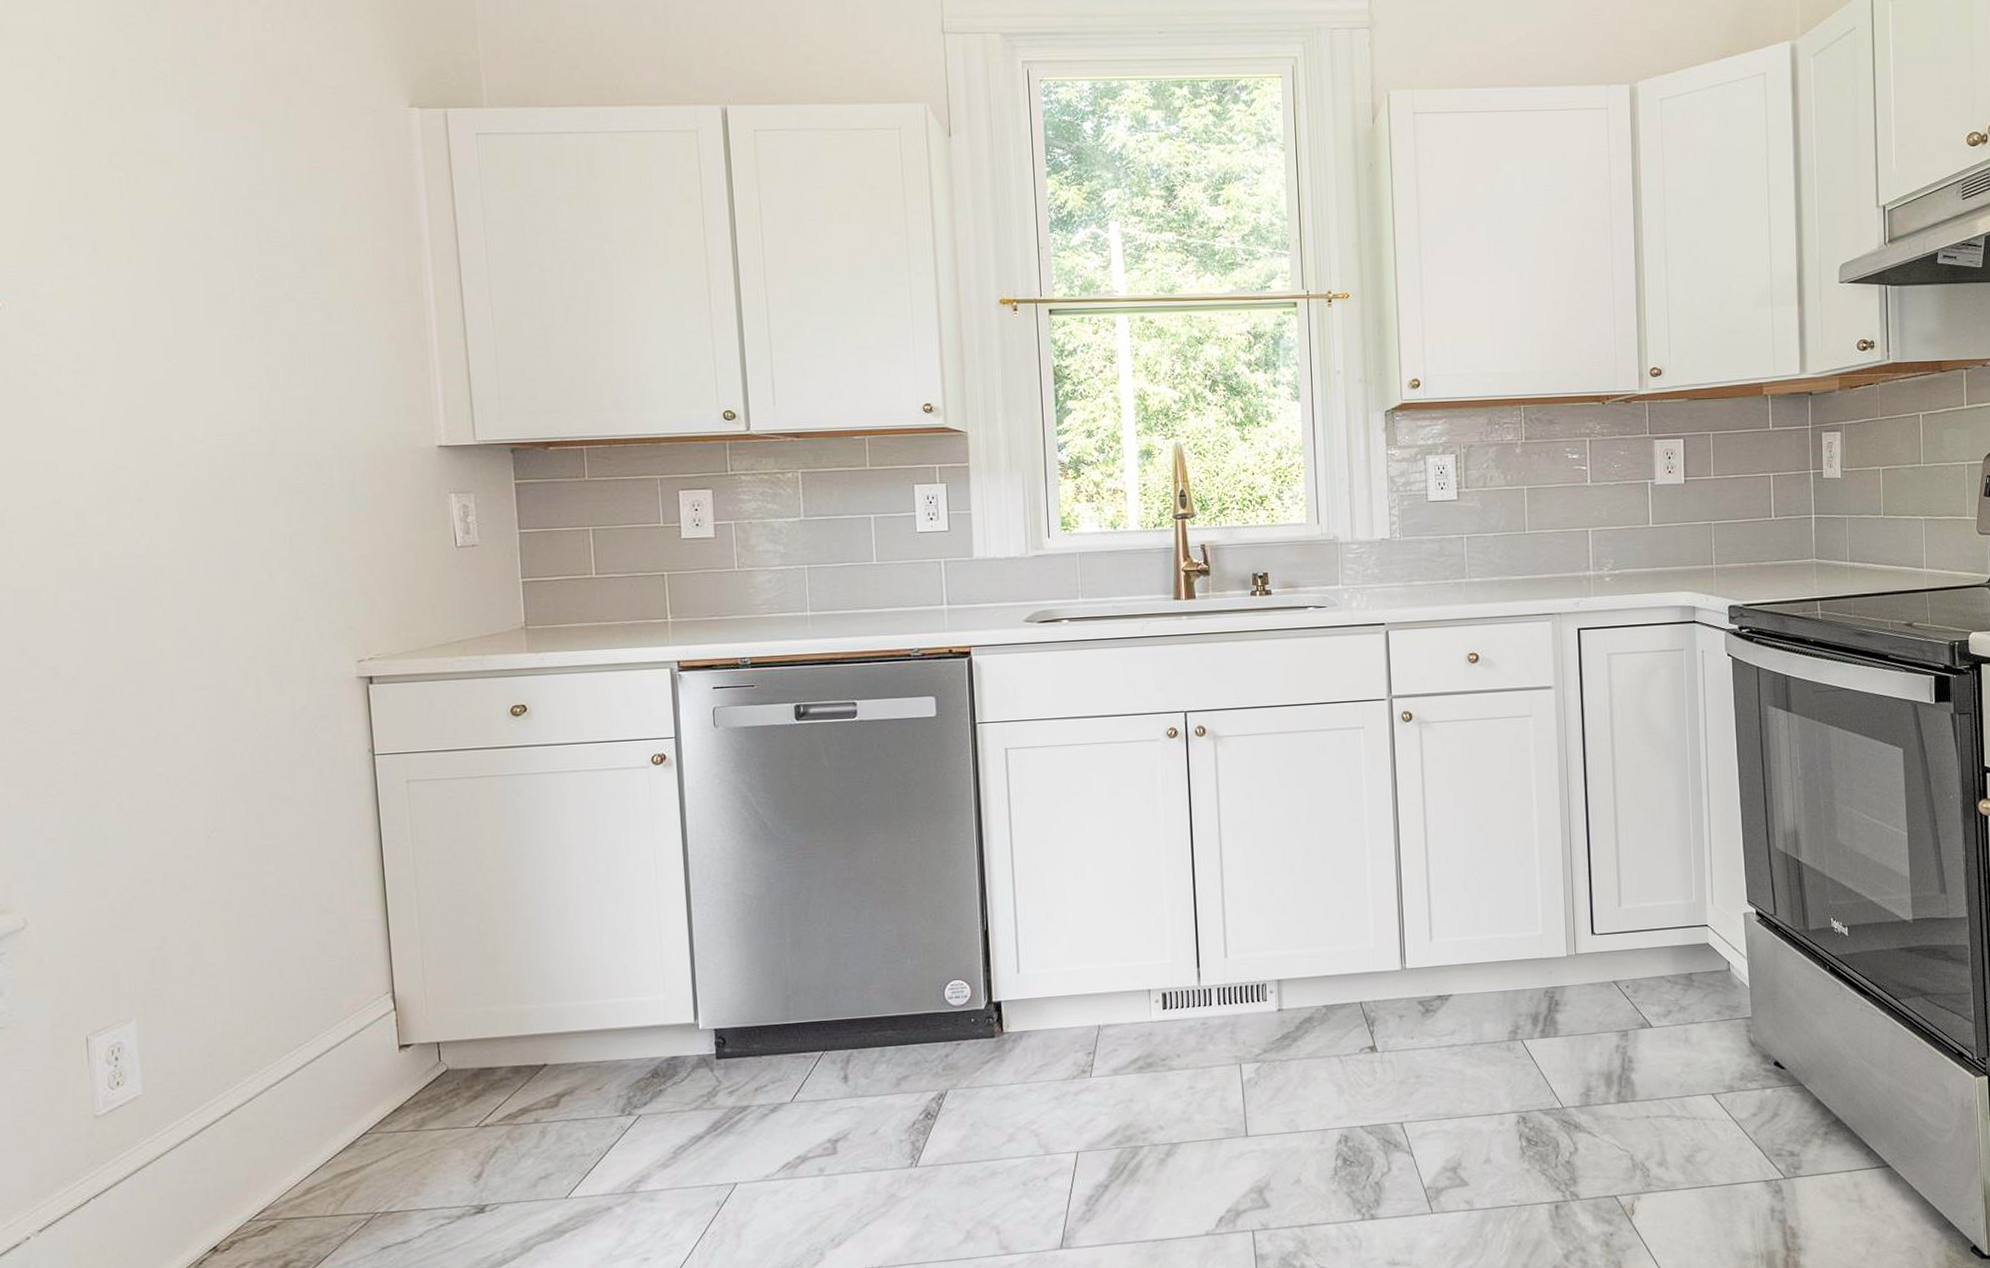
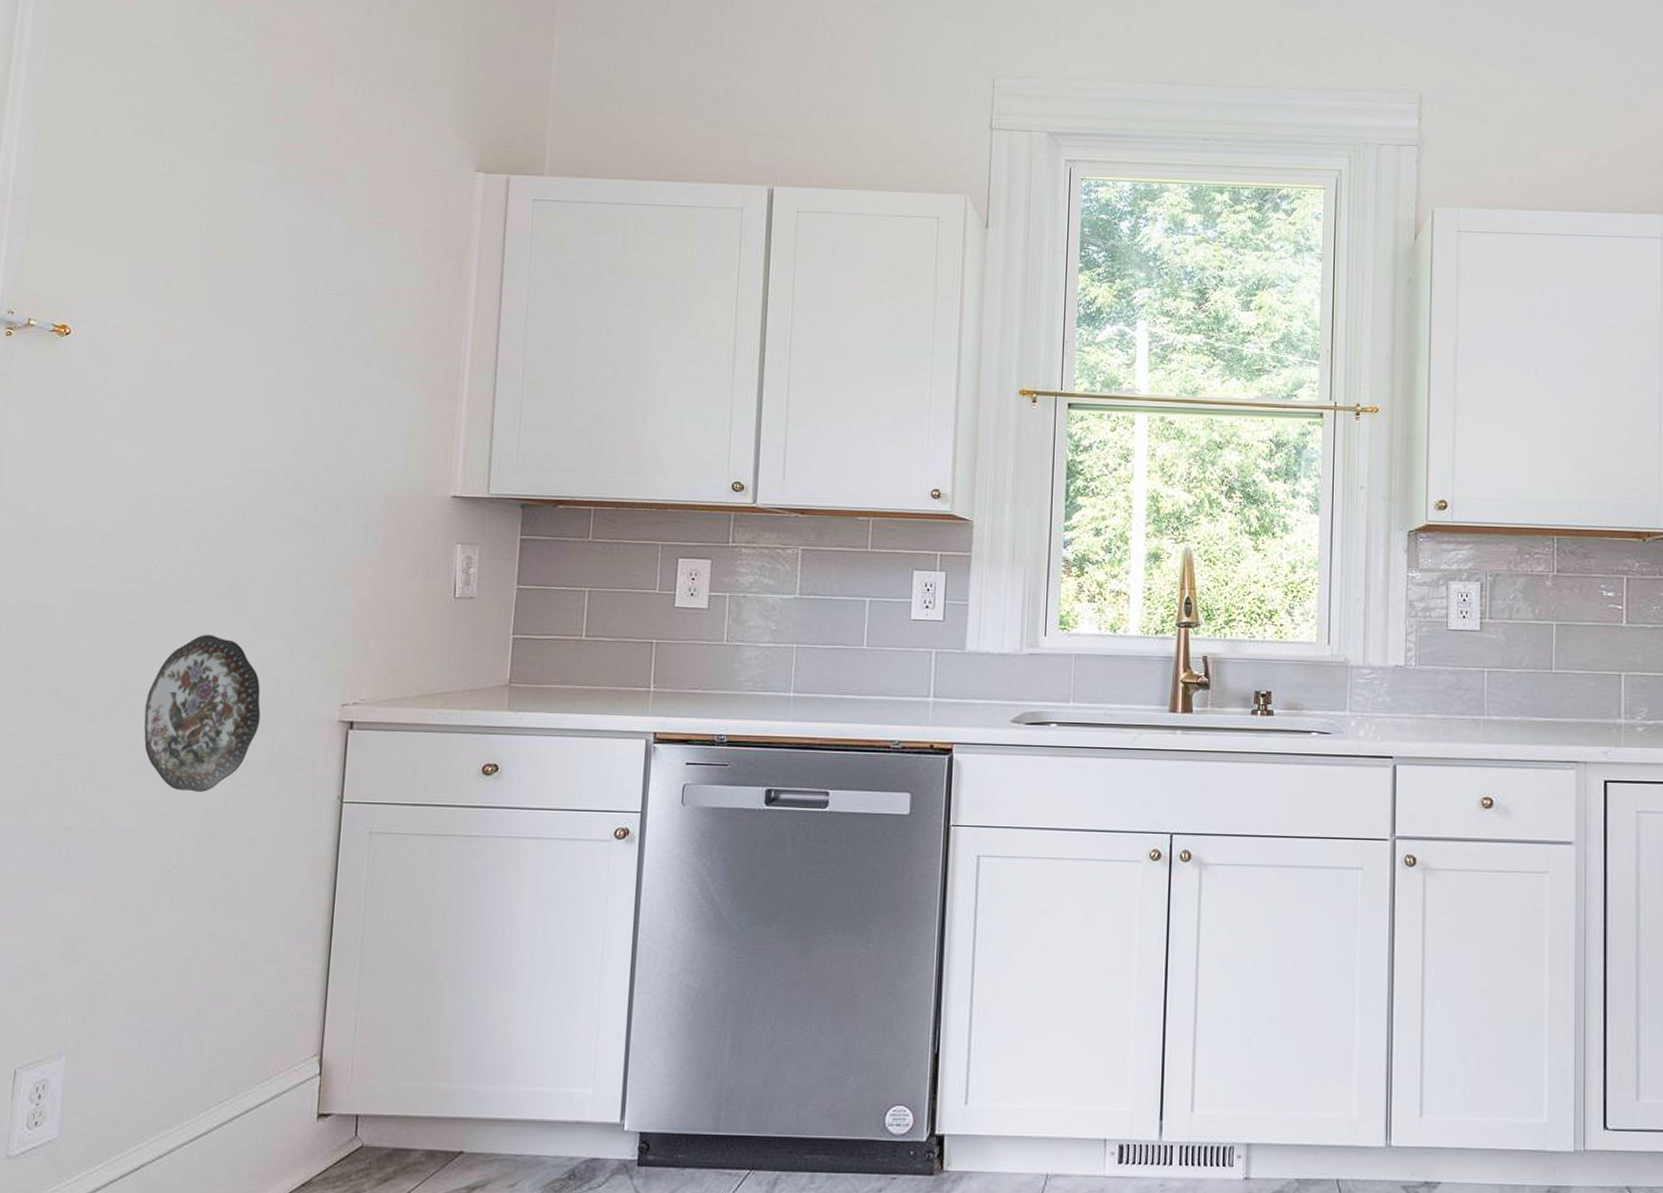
decorative plate: none [153,603,276,758] -> present [144,635,261,792]

